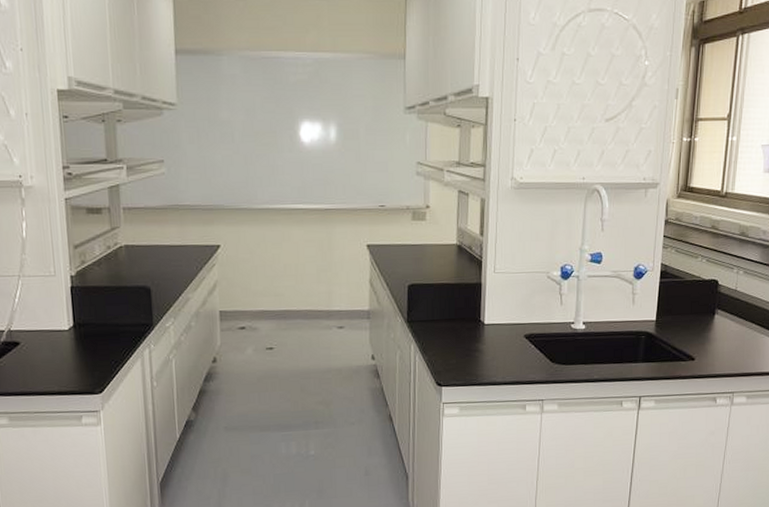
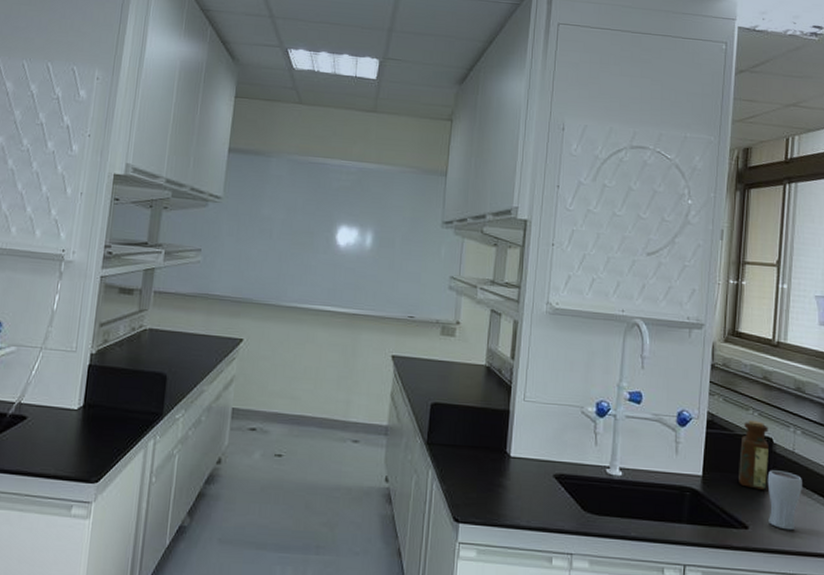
bottle: none [688,266,715,326] -> present [739,420,768,490]
drinking glass: none [712,307,742,357] -> present [767,470,802,531]

